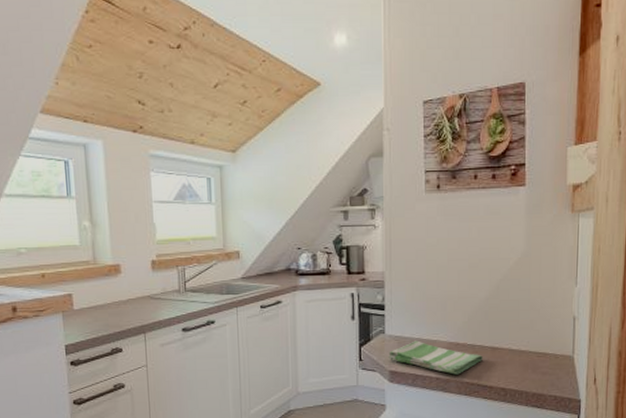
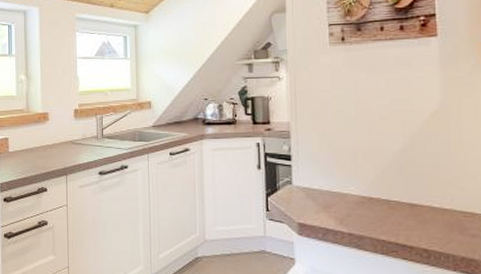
dish towel: present [388,340,483,375] -> none [296,193,400,231]

